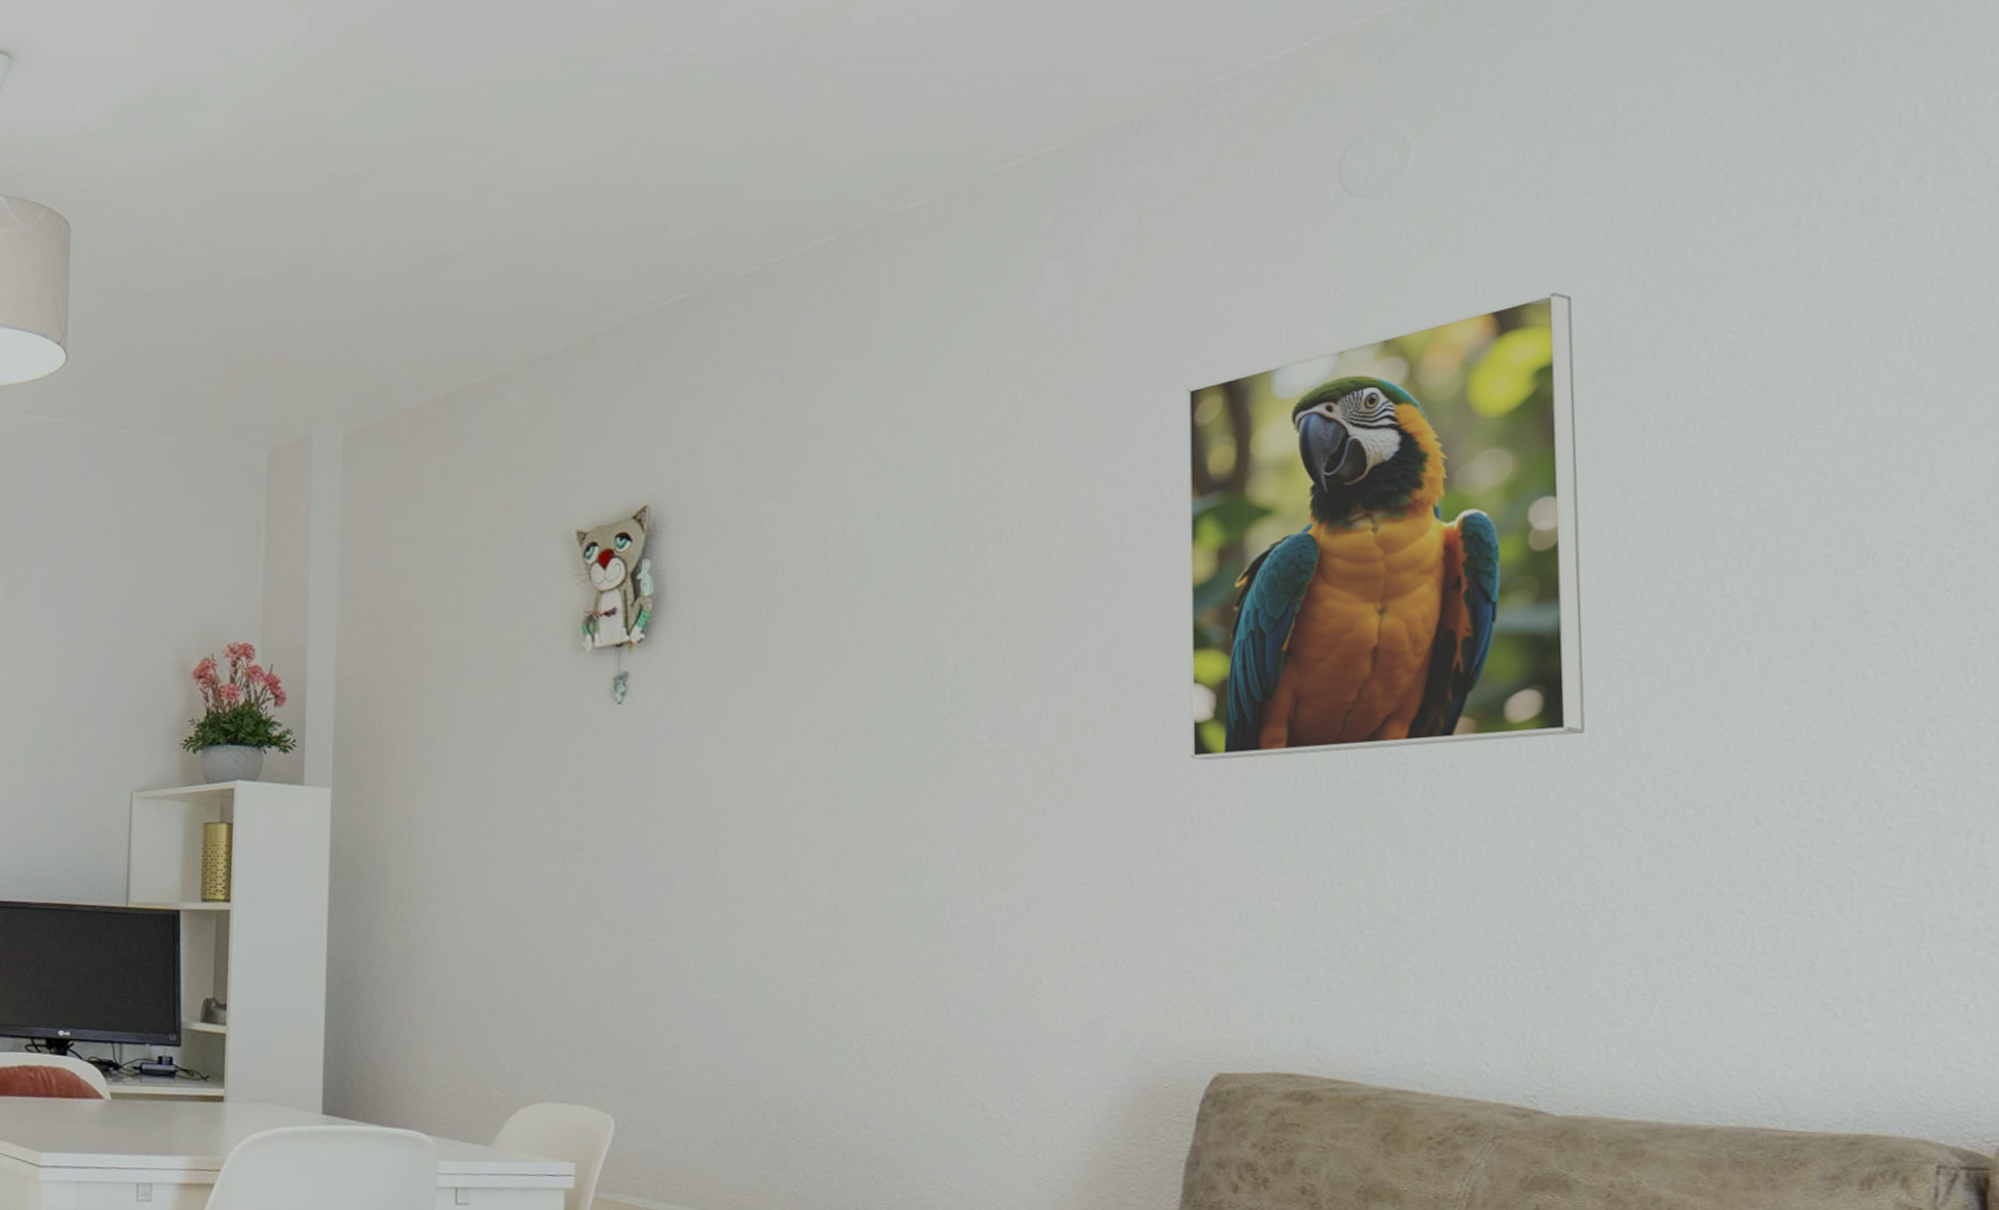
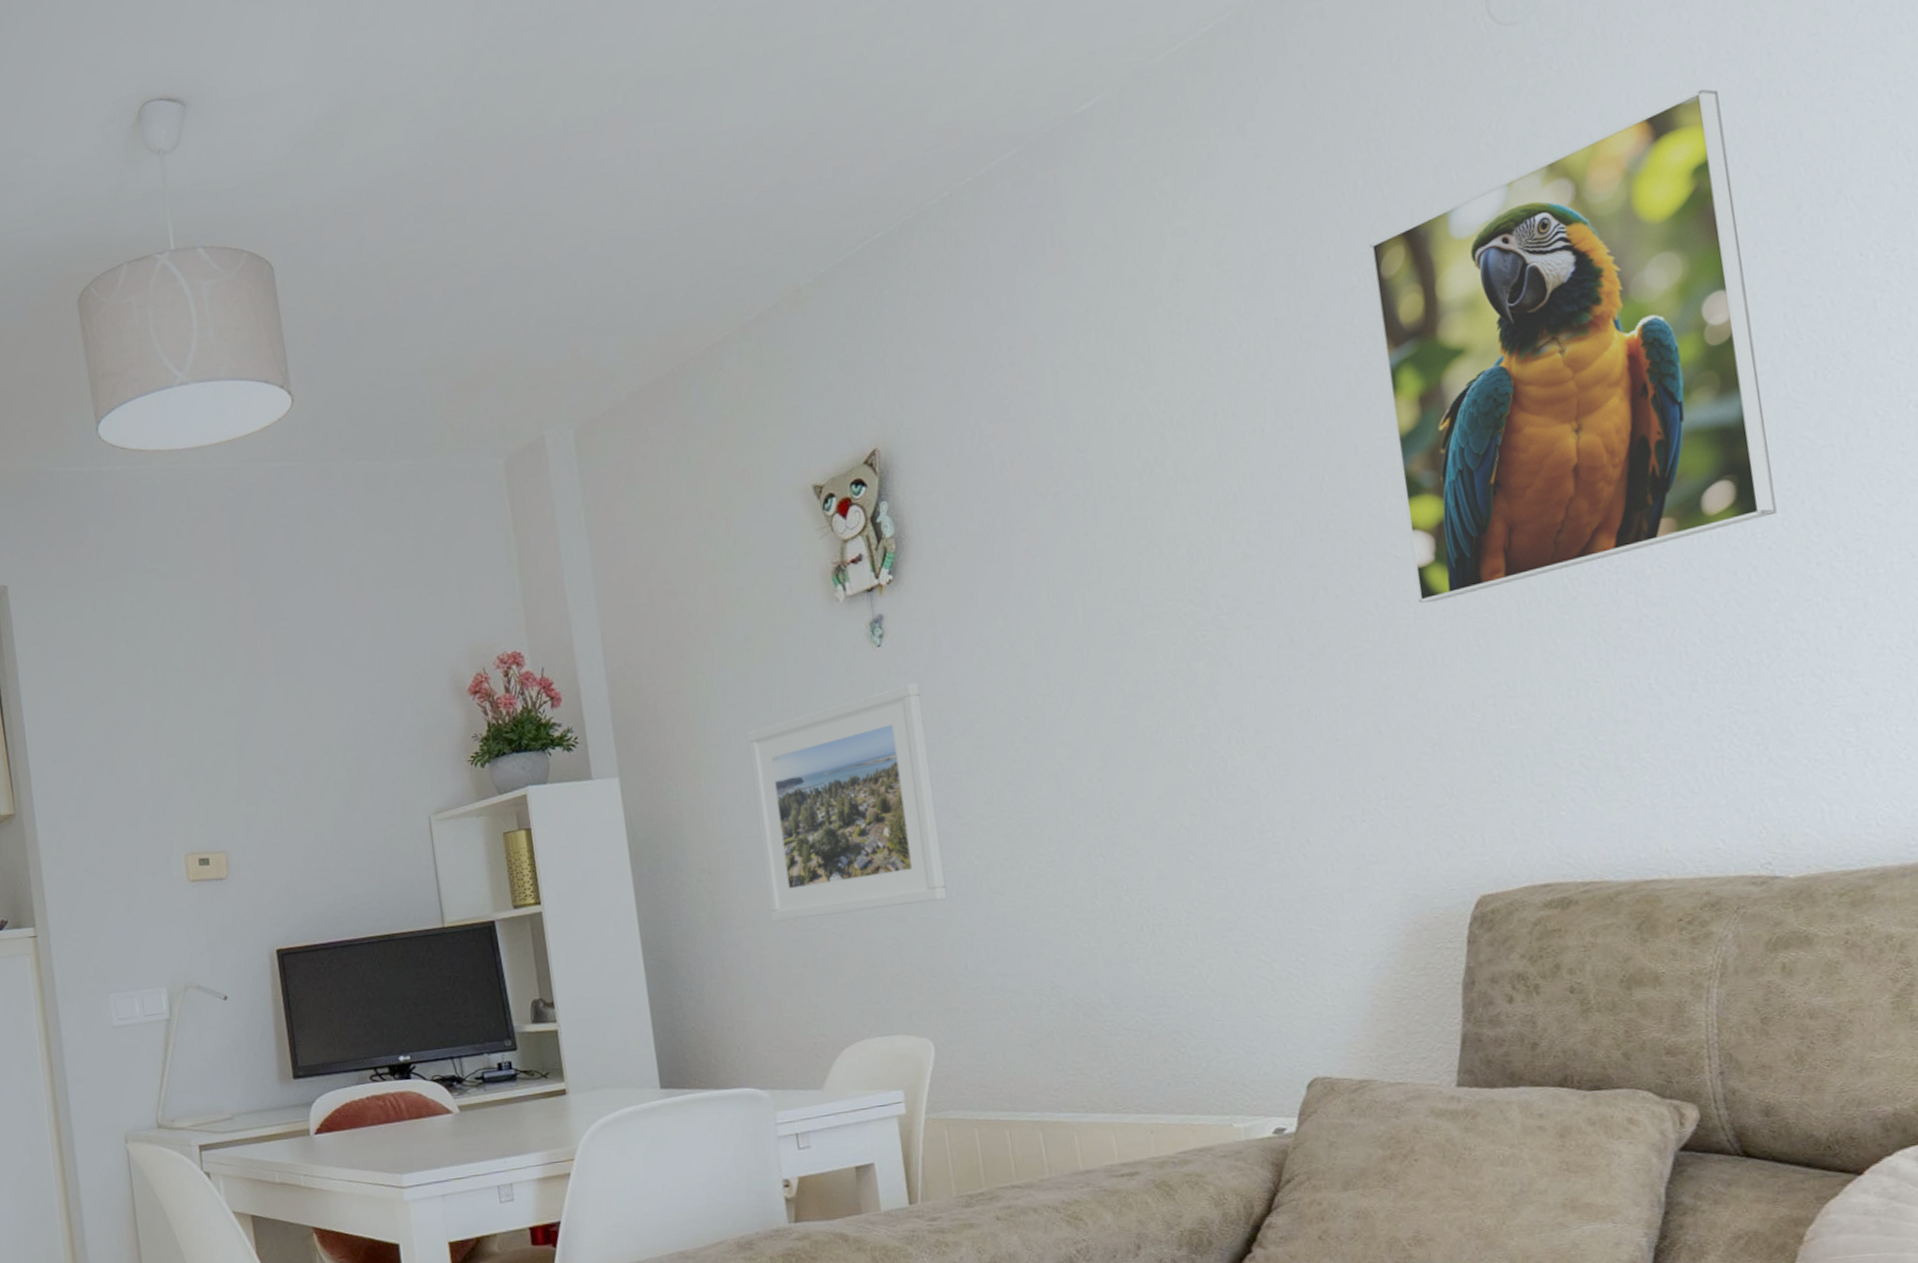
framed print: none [465,746,655,974] -> present [747,683,948,923]

